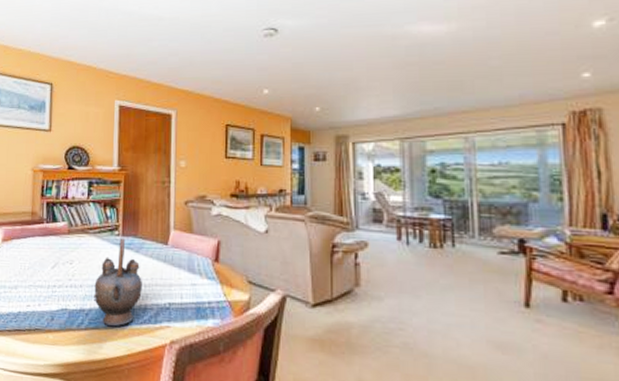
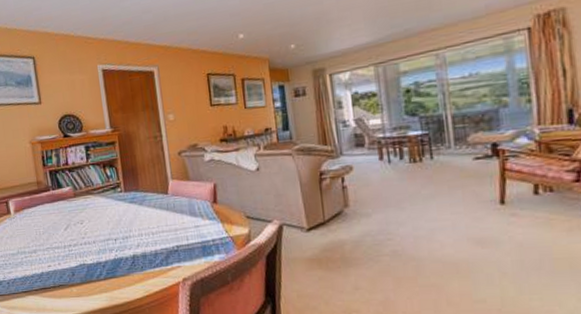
teapot: present [94,238,143,326] -> none [106,193,151,273]

